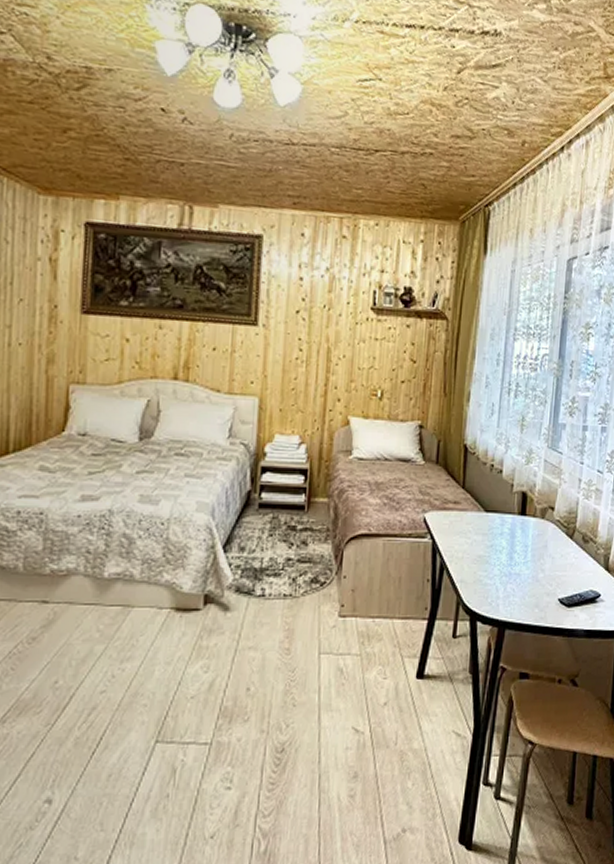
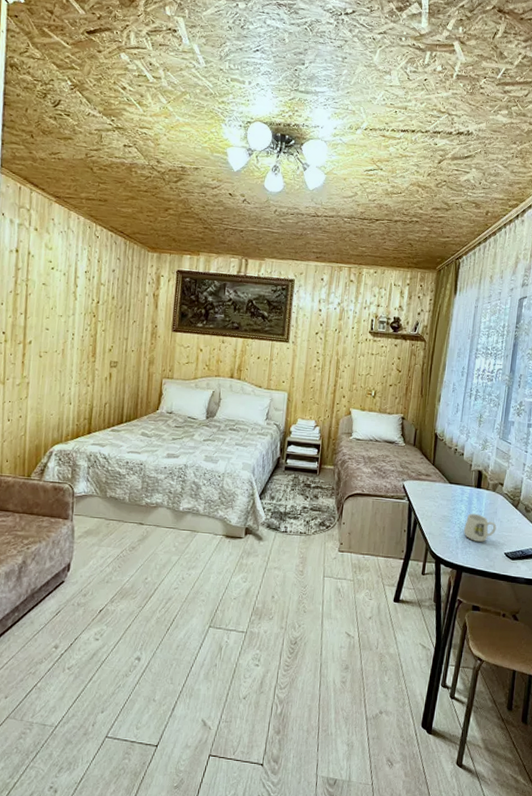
mug: none [506,550,547,587] -> present [464,513,497,542]

